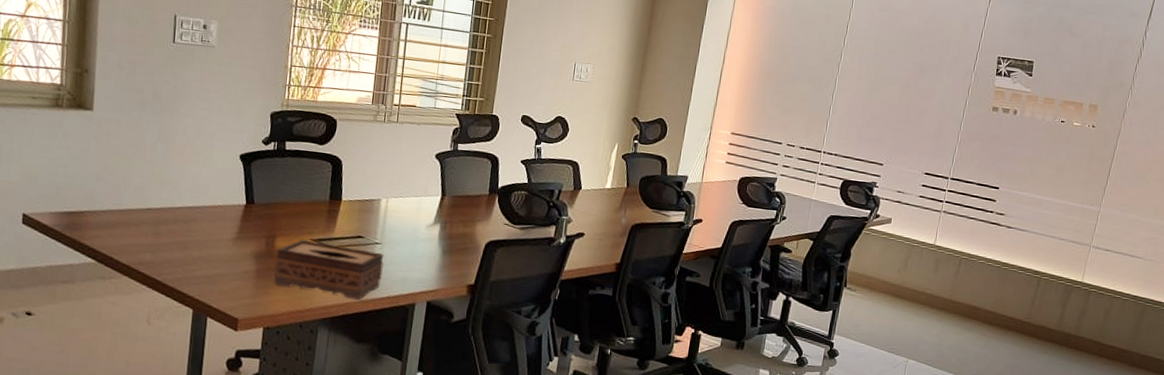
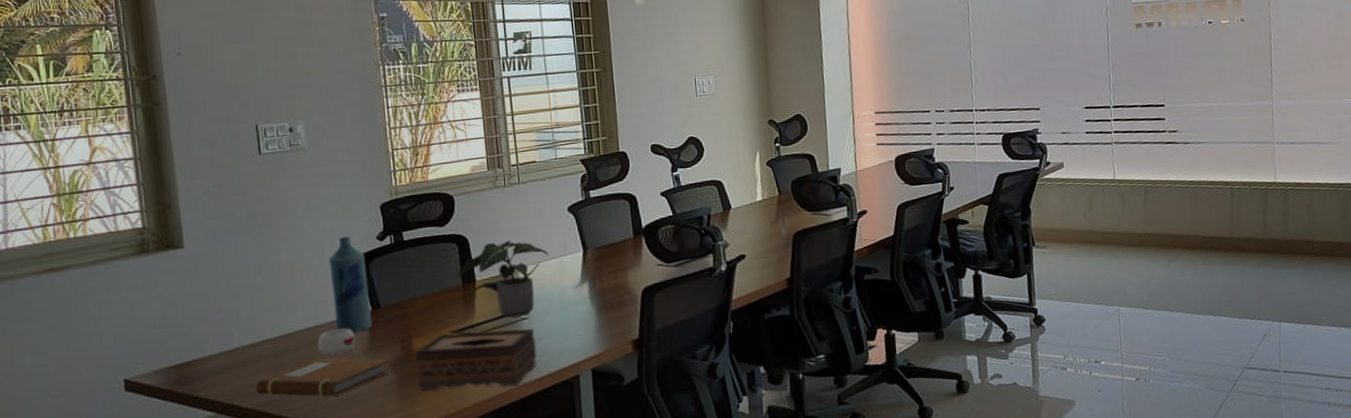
notebook: none [133,235,252,272] -> present [255,358,389,397]
mug: none [194,213,227,236] -> present [318,328,356,355]
bottle: none [212,133,249,221] -> present [329,236,373,333]
potted plant: none [327,169,411,241] -> present [458,240,549,318]

